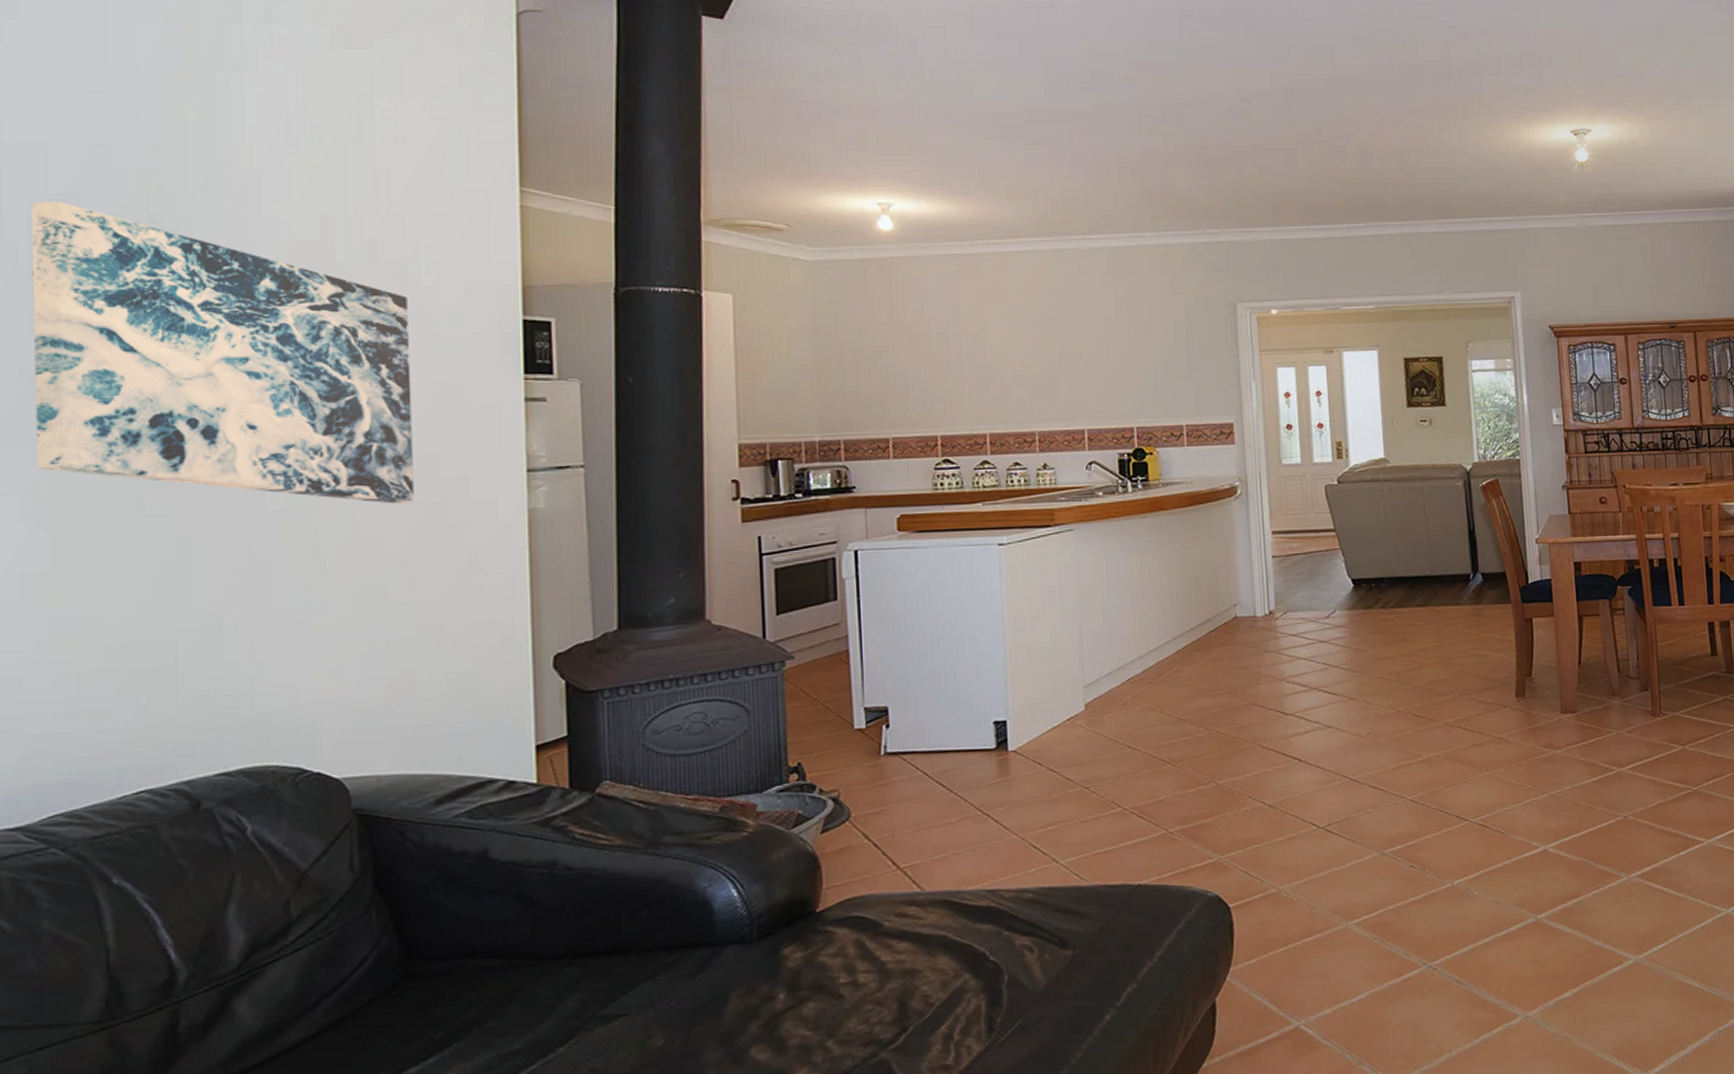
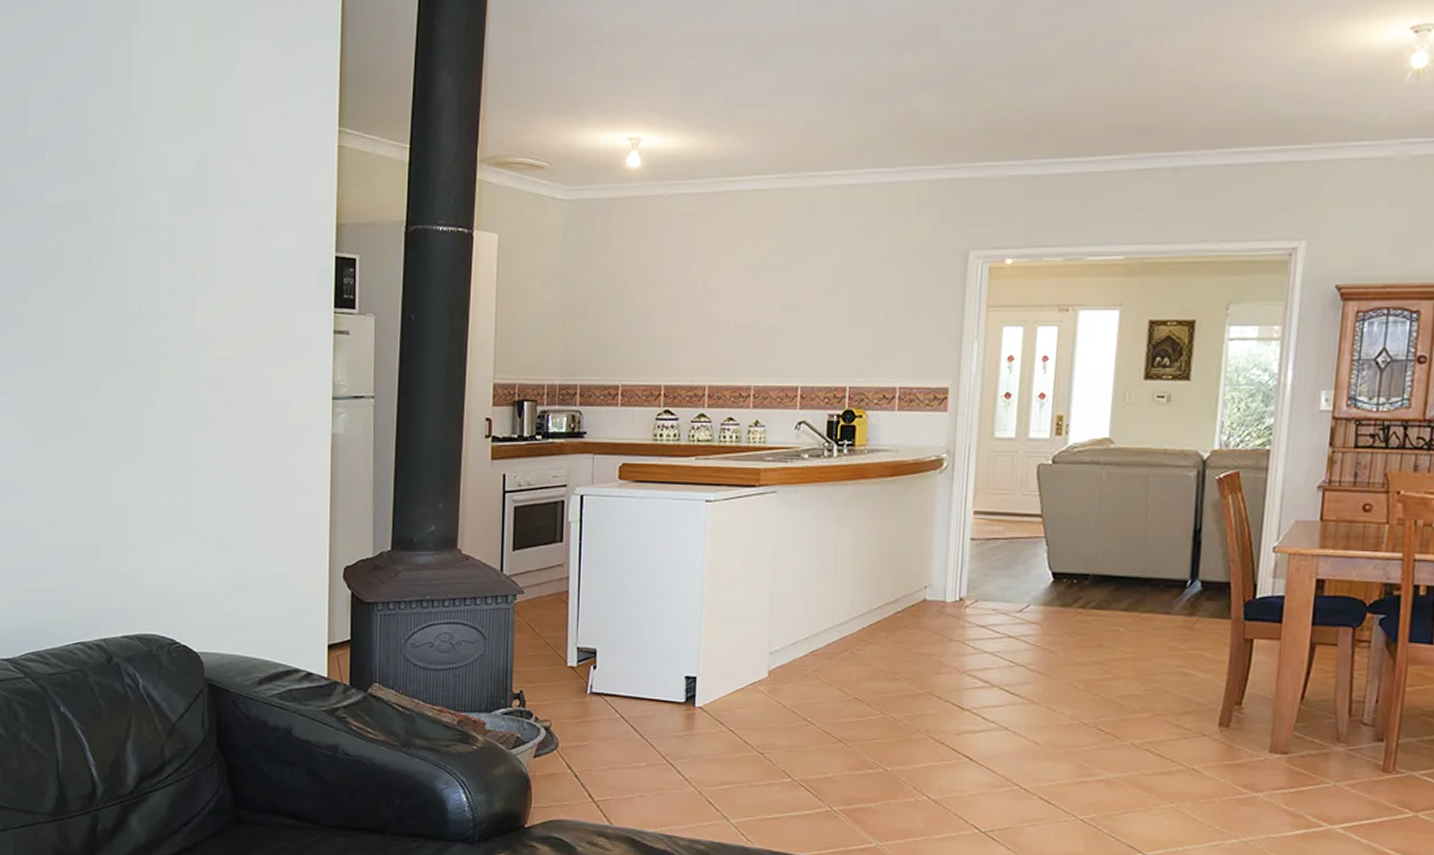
wall art: present [30,200,414,504] -> none [15,146,255,422]

